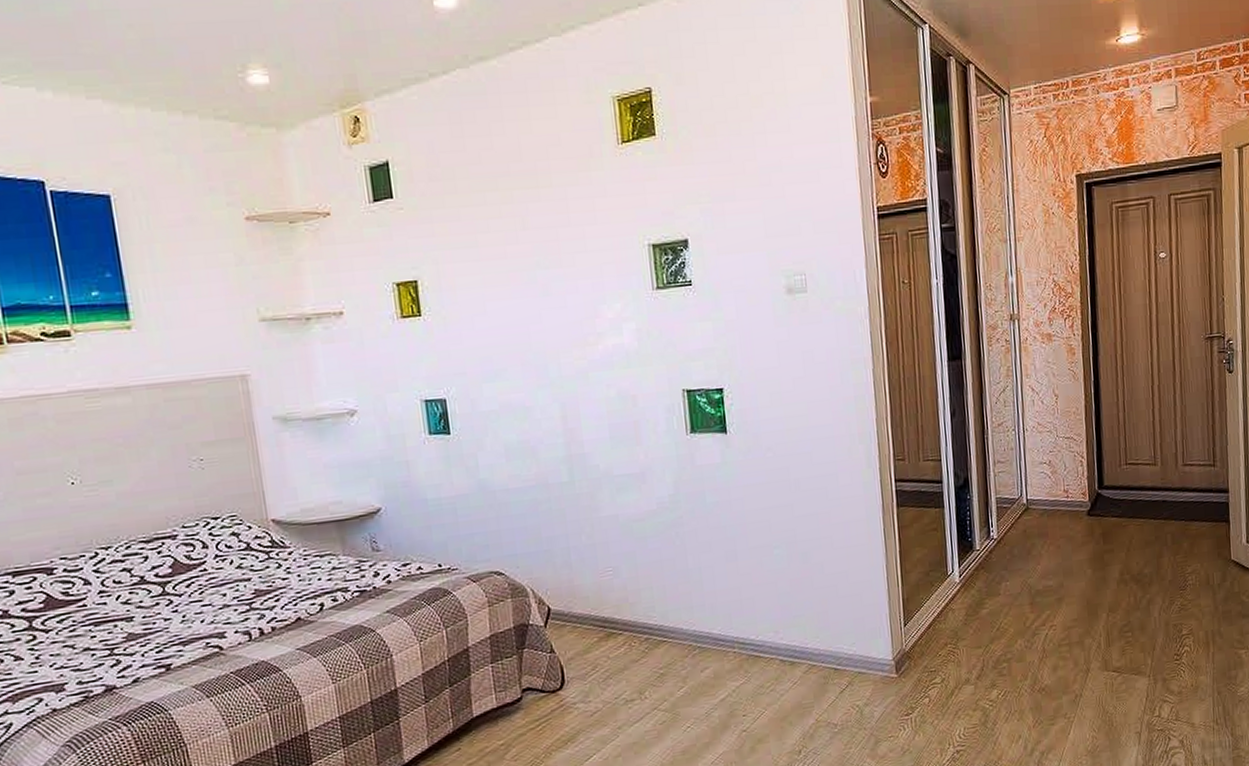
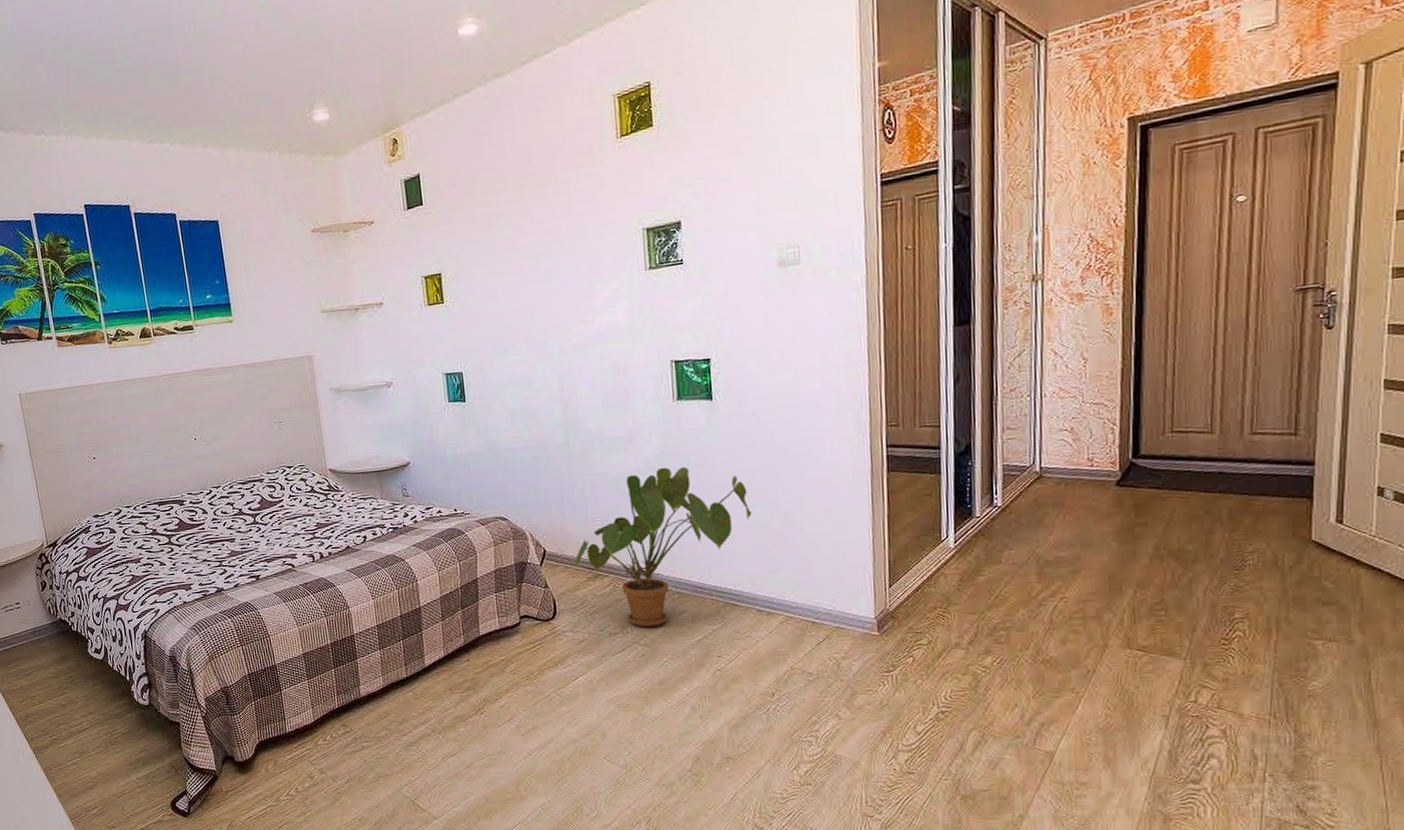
house plant: none [584,506,771,690] -> present [574,467,752,627]

